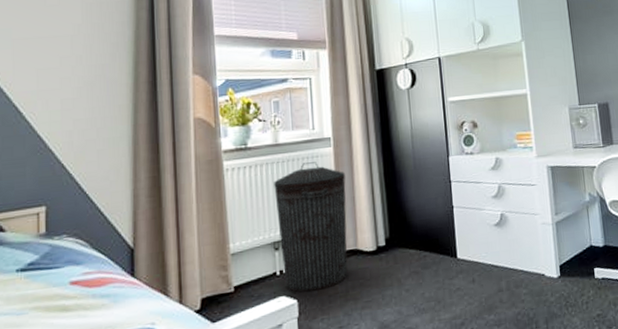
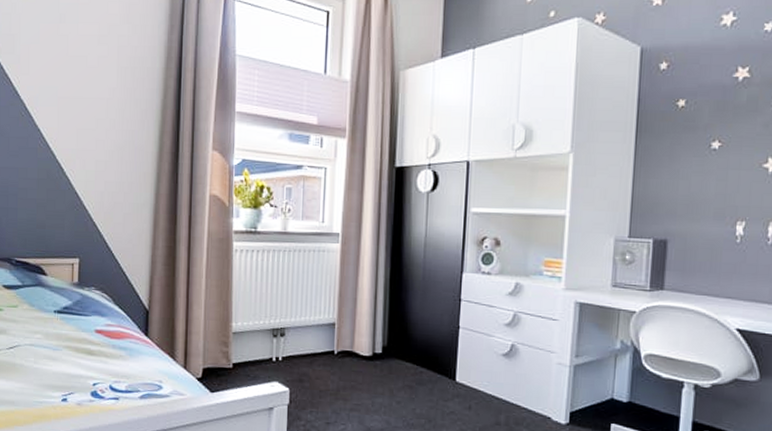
trash can: present [274,162,348,293] -> none [278,255,350,384]

